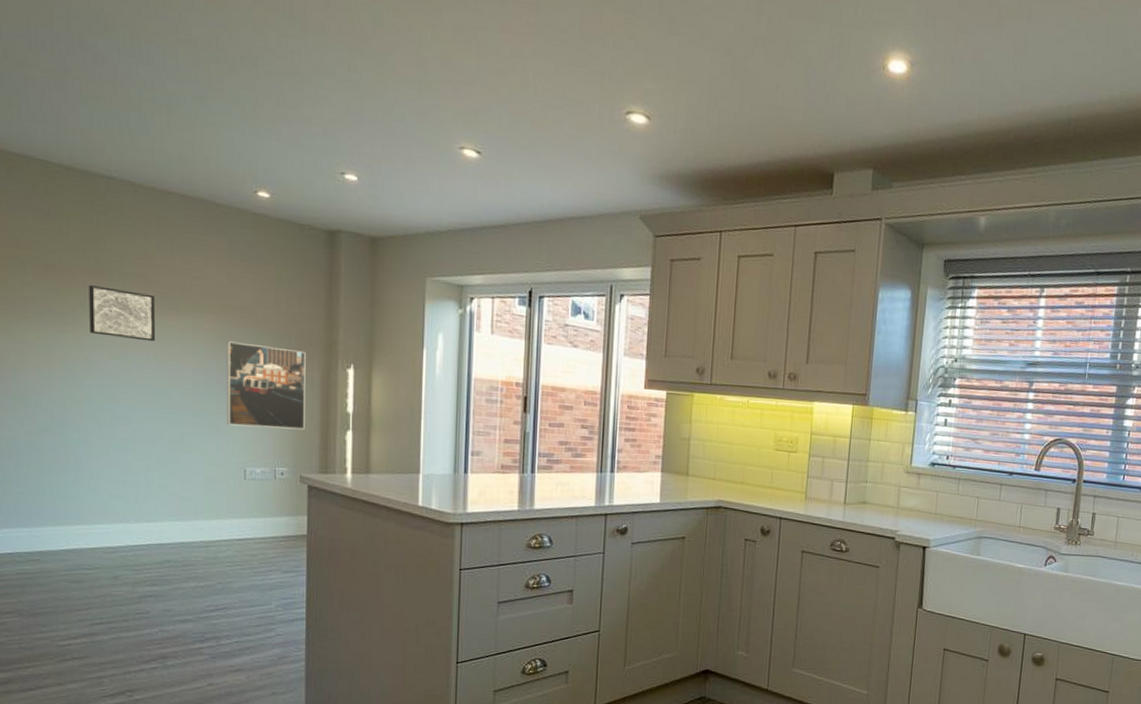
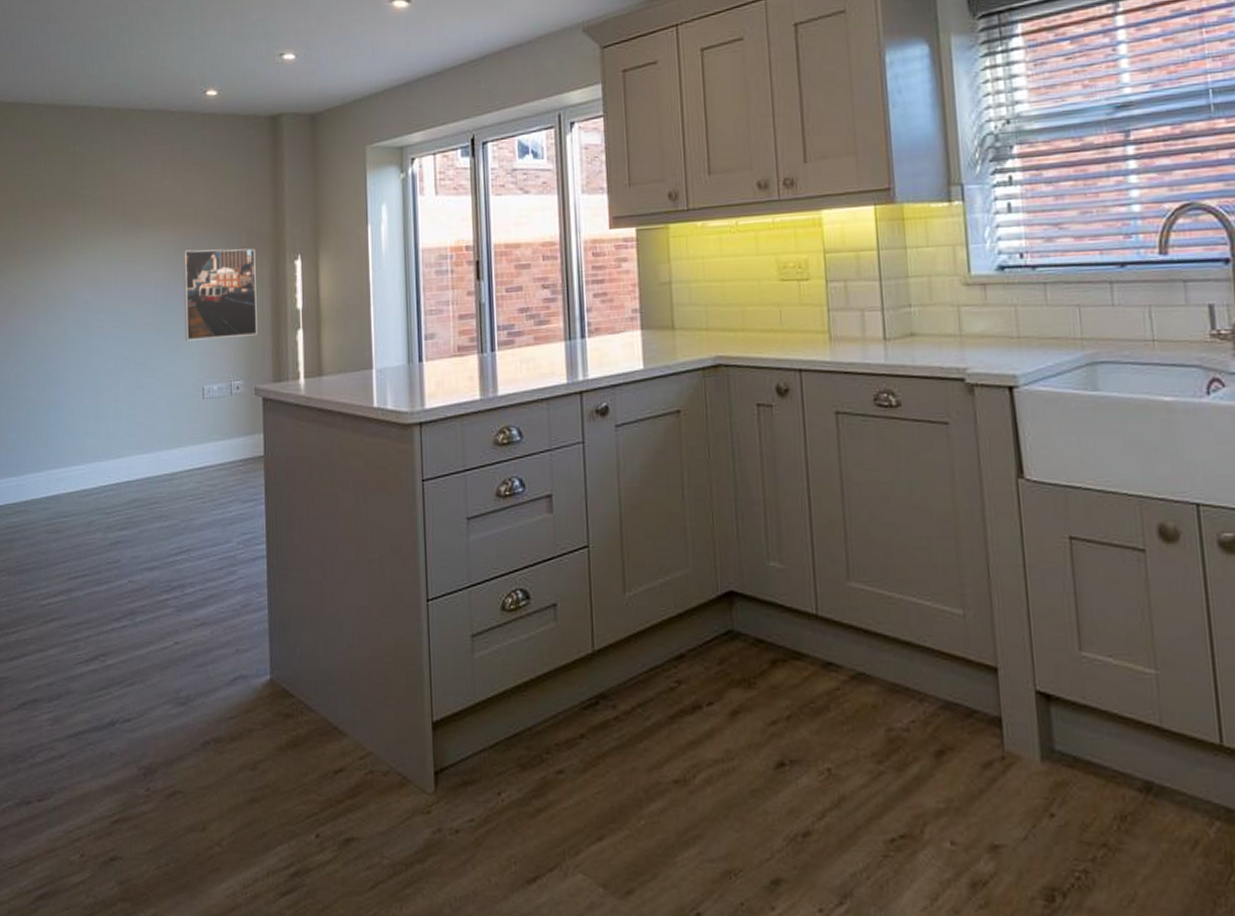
wall art: present [89,285,156,342] -> none [67,215,122,265]

